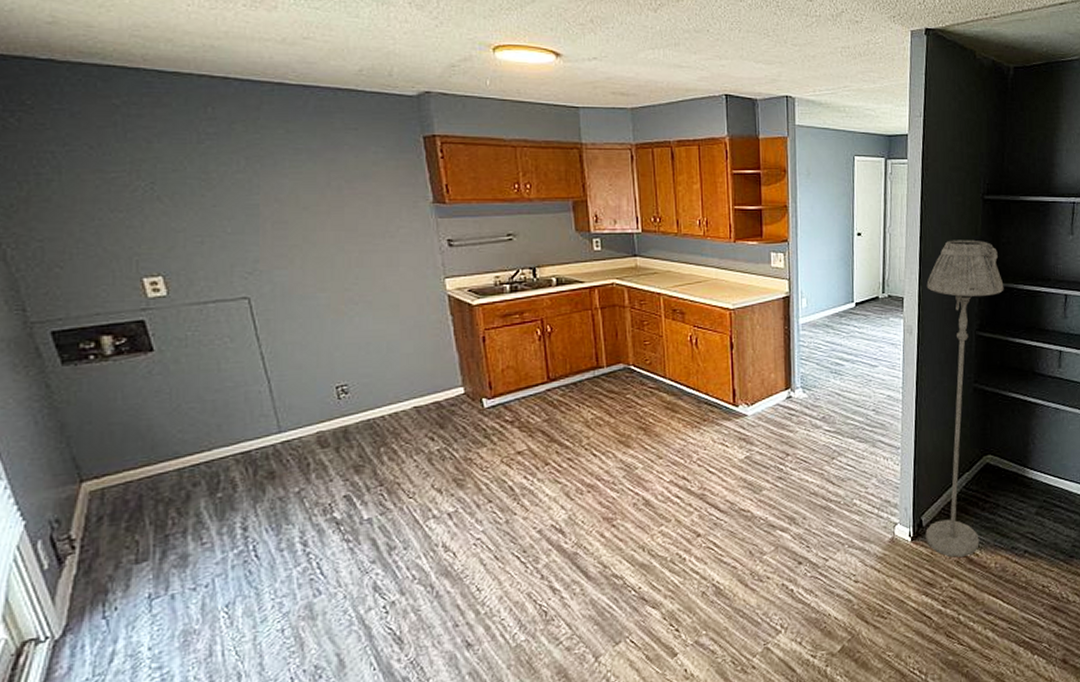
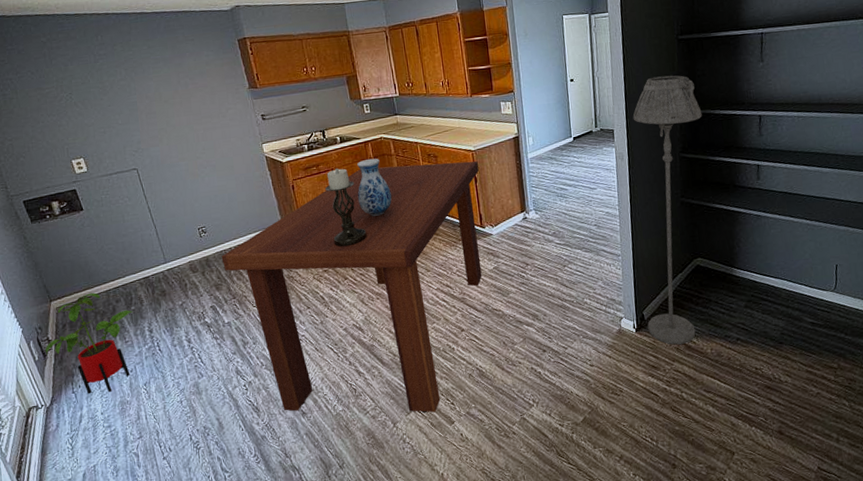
house plant: none [62,471,220,621] -> present [45,292,133,394]
dining table: none [367,321,737,643] -> present [221,161,482,413]
candle holder: none [529,318,582,422] -> present [325,168,367,247]
vase: none [573,309,620,384] -> present [357,158,392,216]

